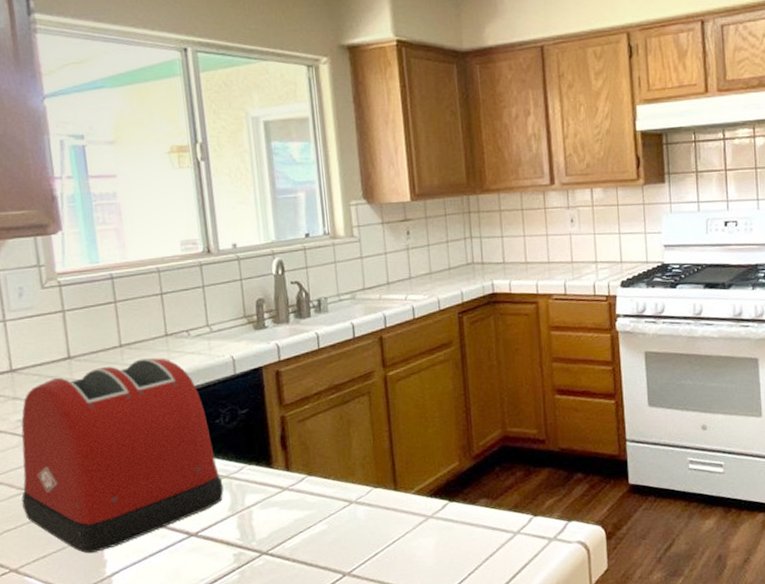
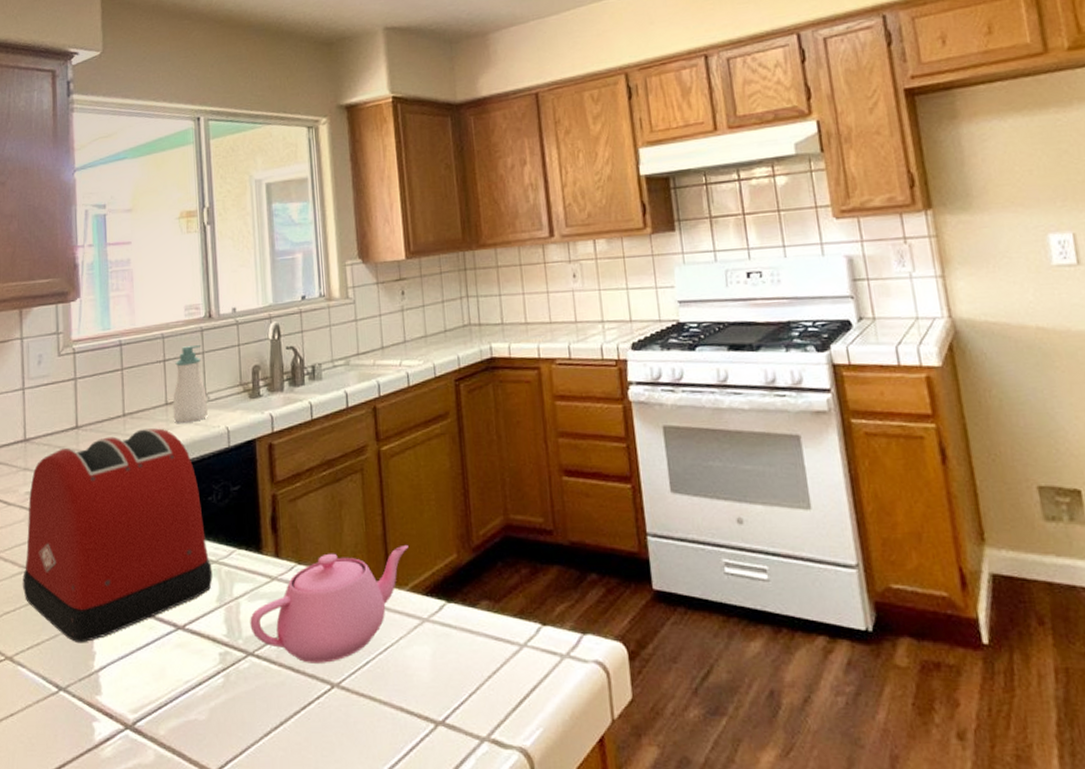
soap bottle: none [173,279,211,353] -> present [173,345,208,423]
teapot: none [262,455,414,558] -> present [250,544,409,663]

